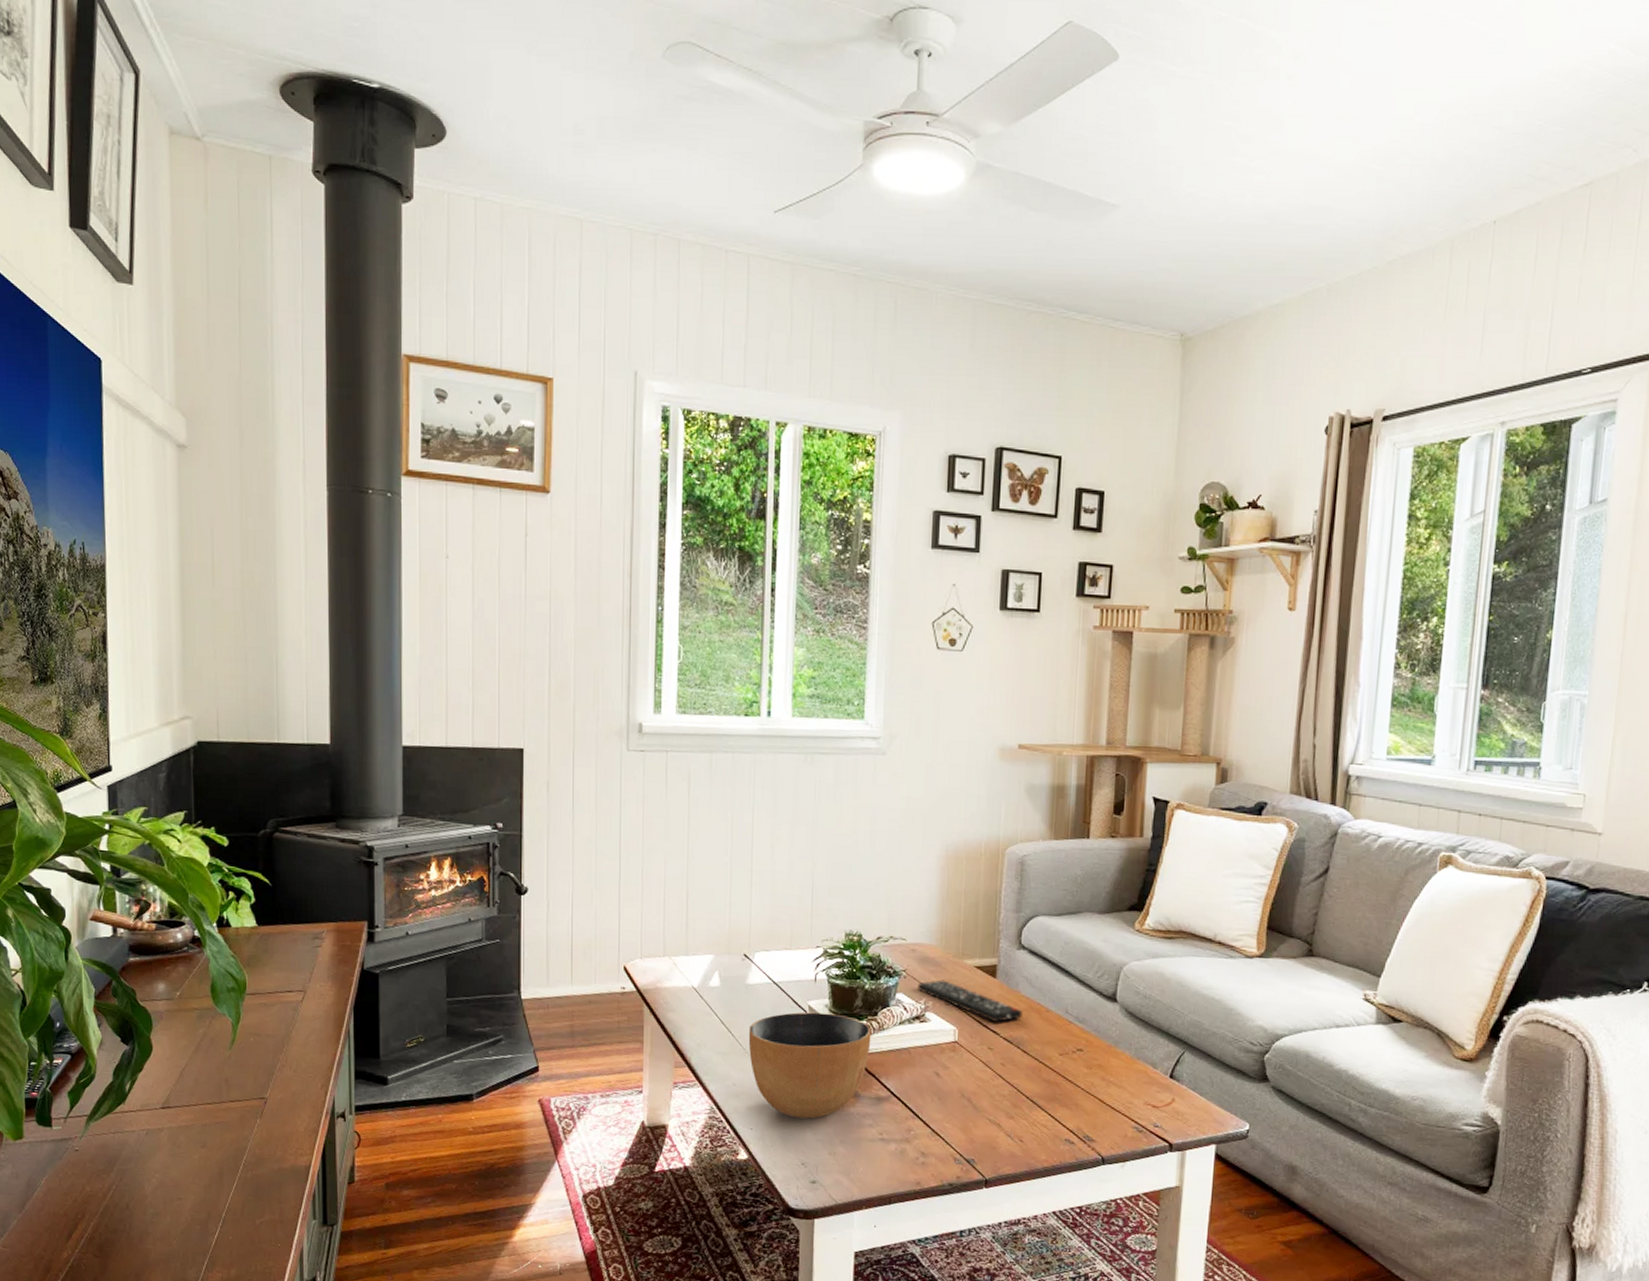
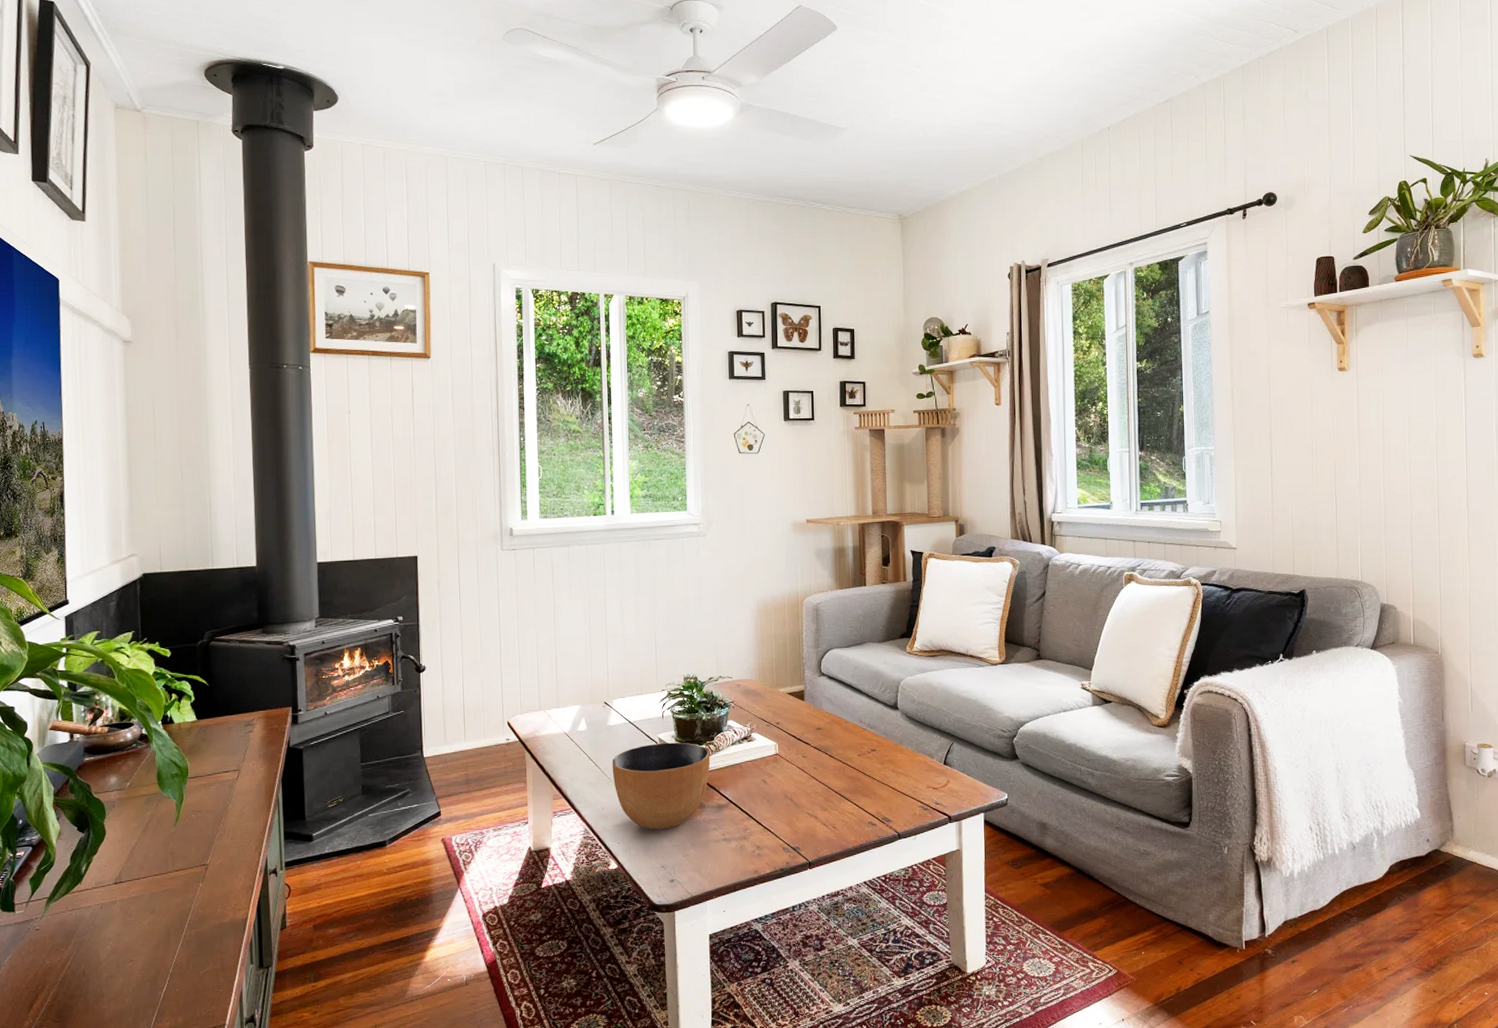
remote control: present [918,980,1024,1022] -> none [744,706,828,735]

